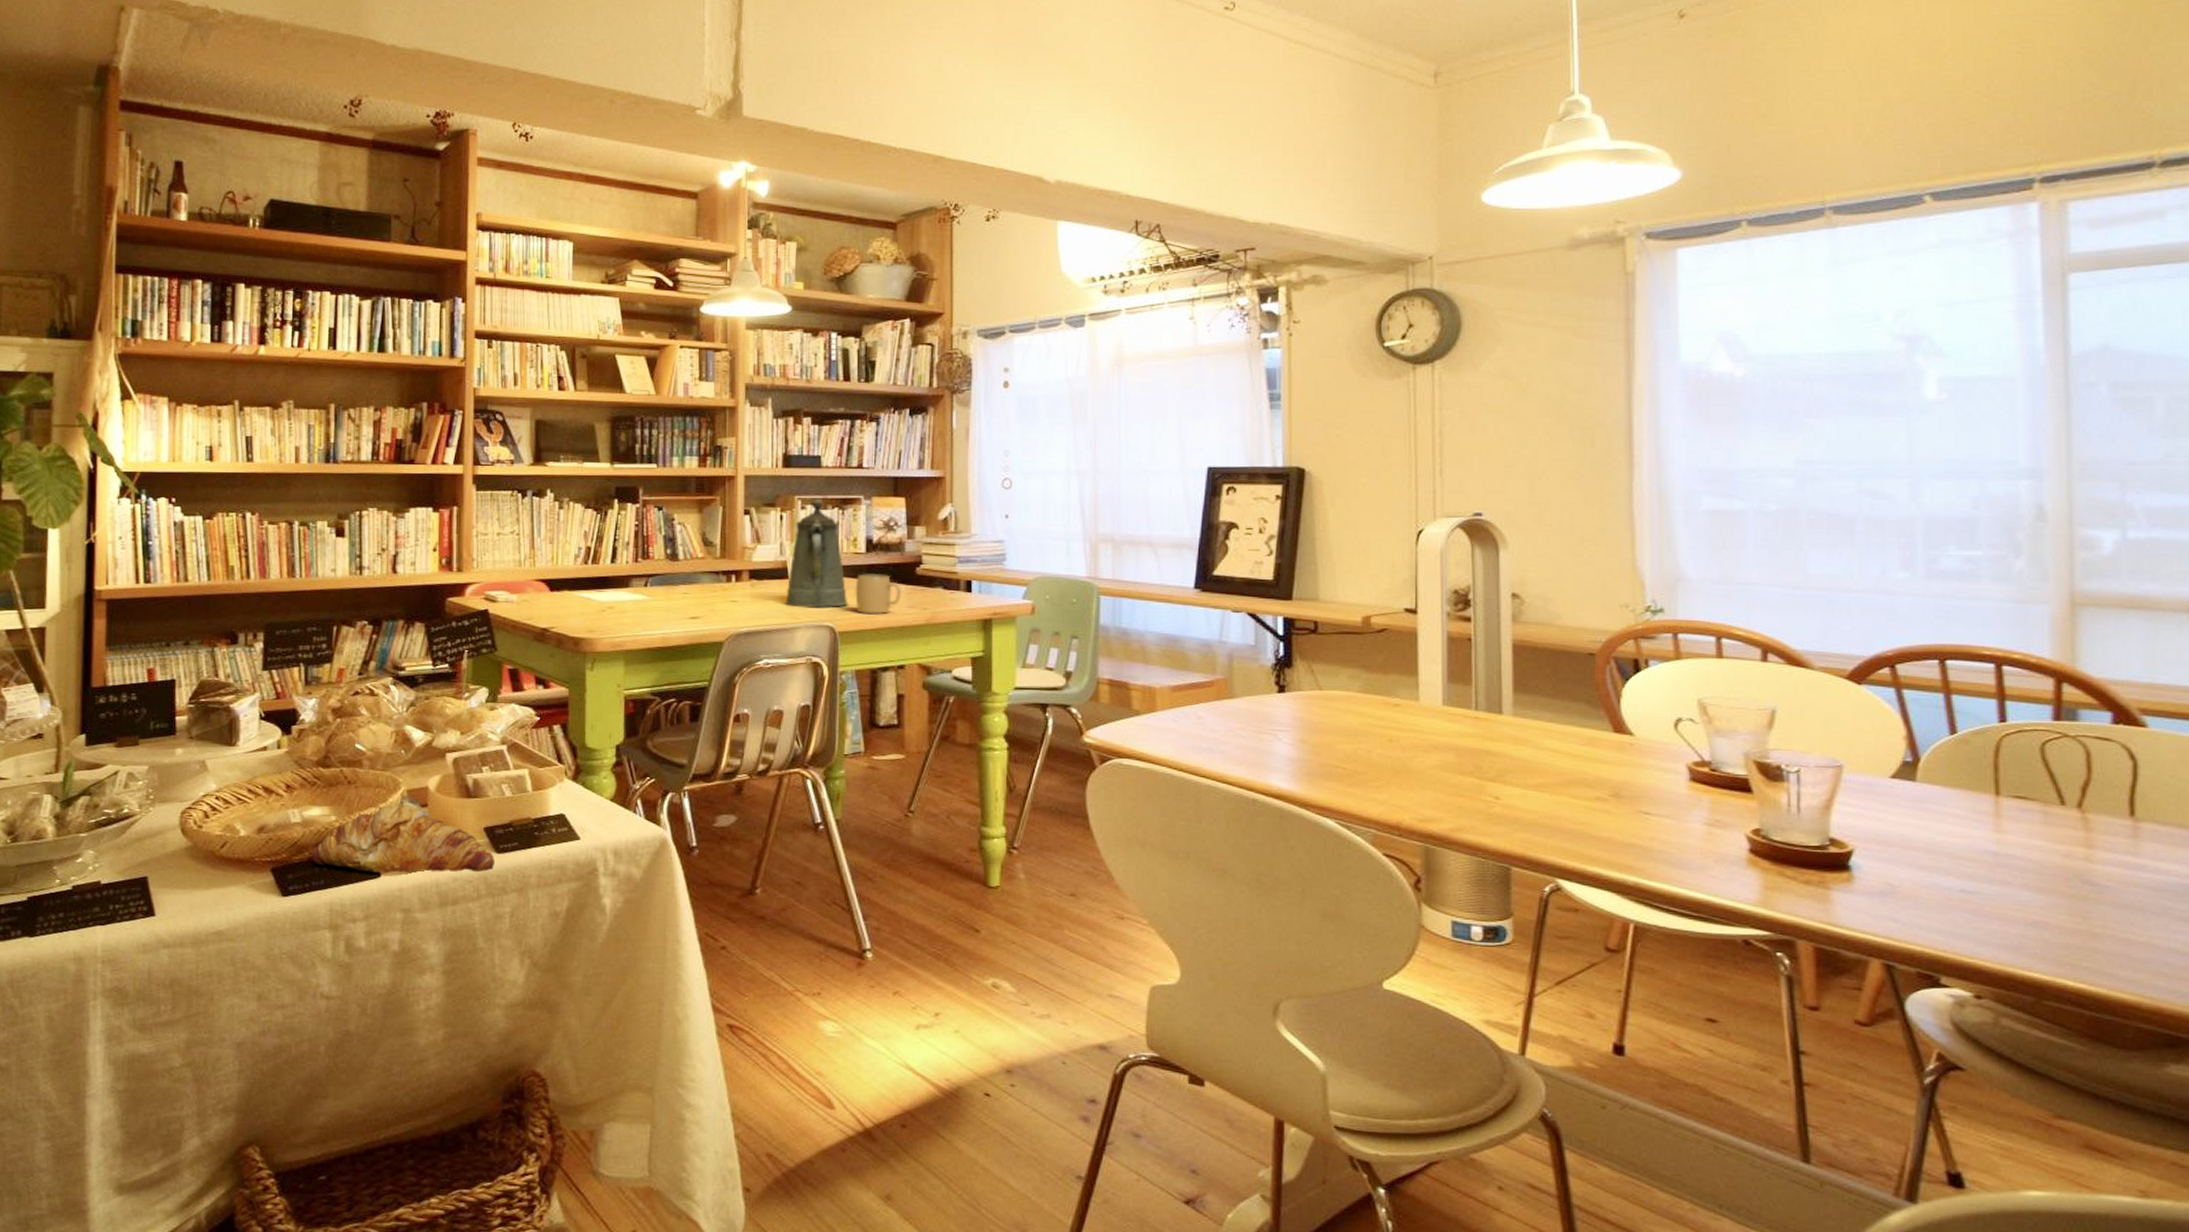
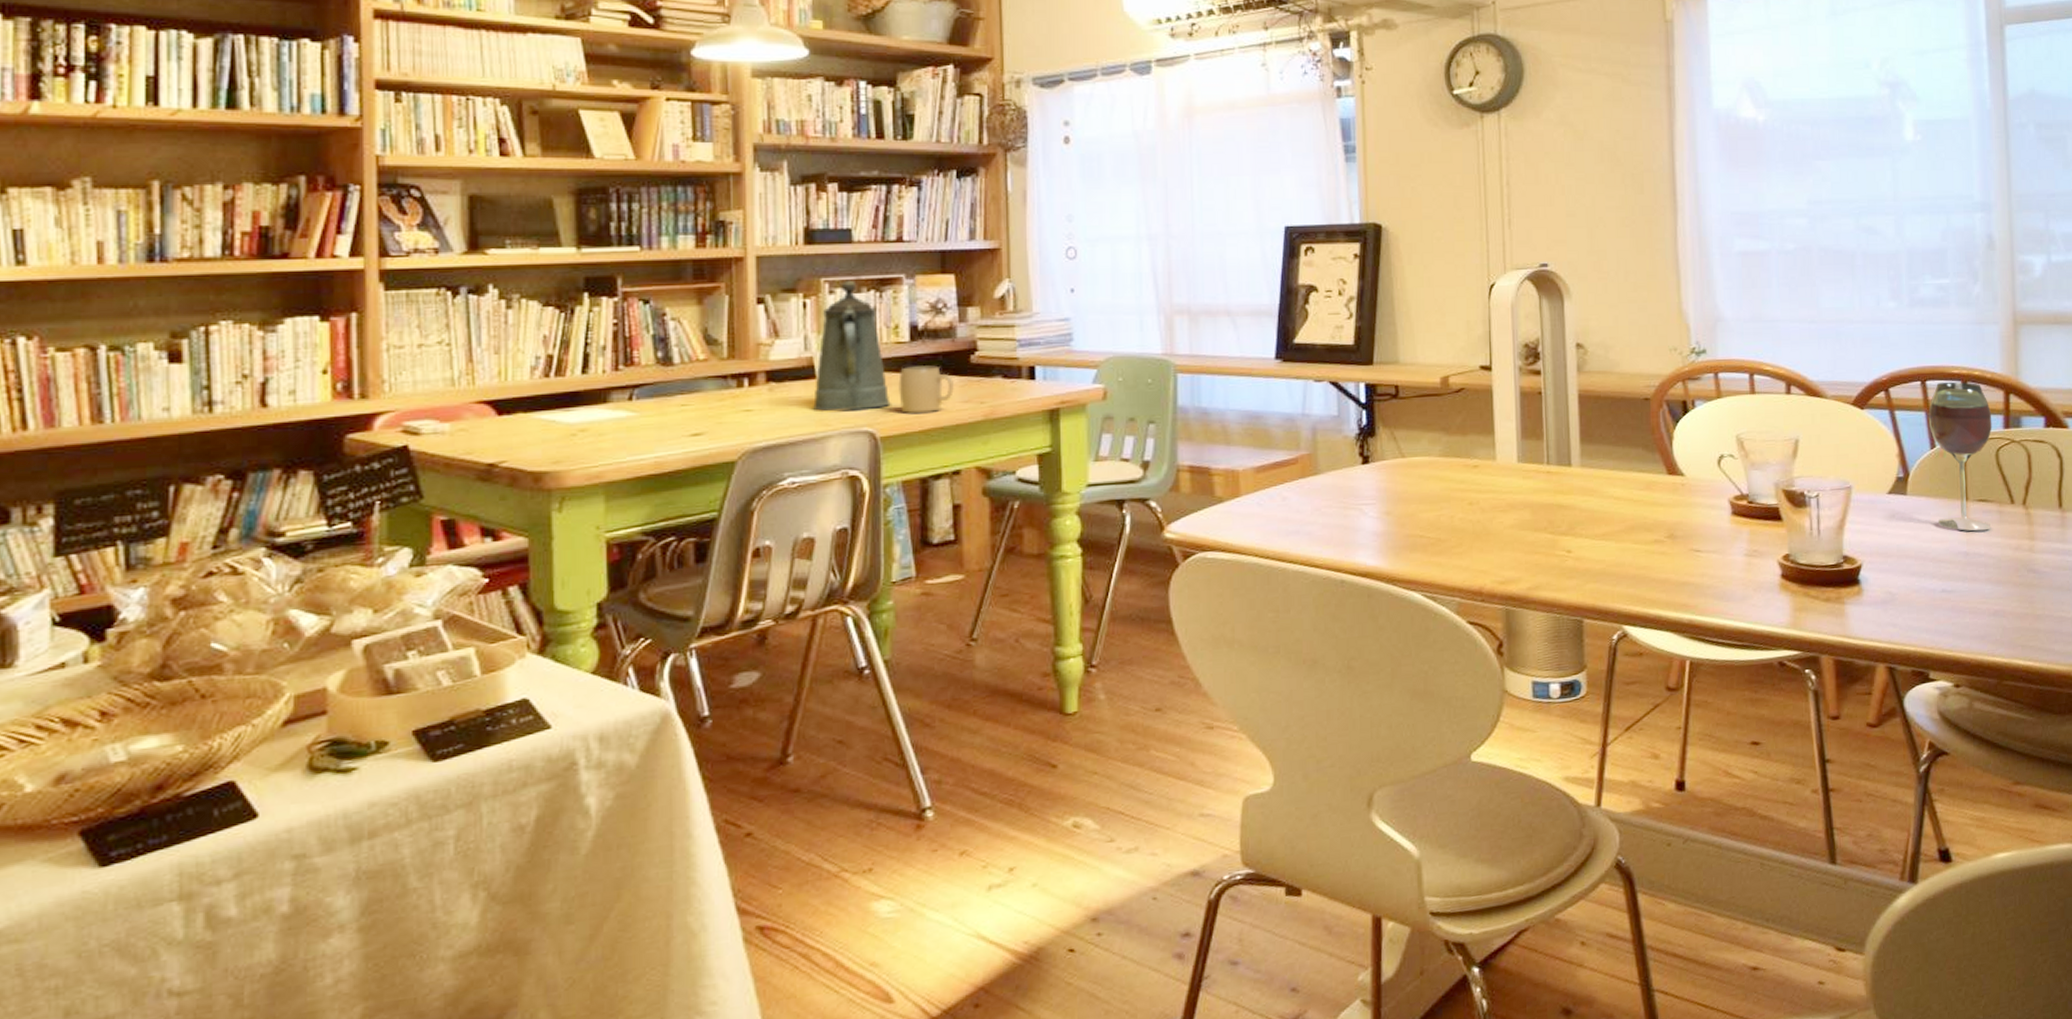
croissant: present [311,793,495,874] -> none [145,699,431,816]
wineglass: none [1948,662,2037,831] -> present [1928,381,1992,532]

